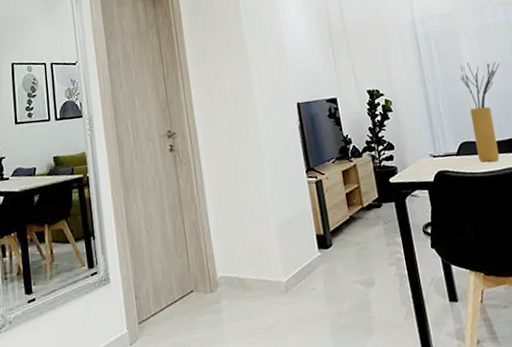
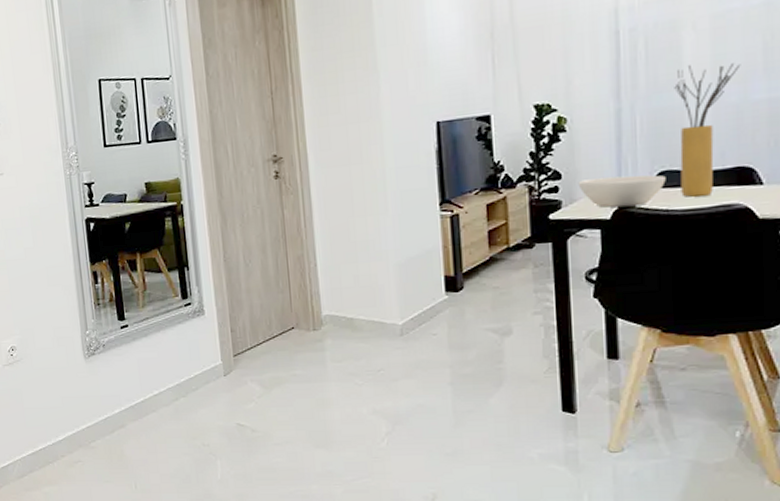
soup bowl: none [406,145,467,172] -> present [578,174,666,208]

